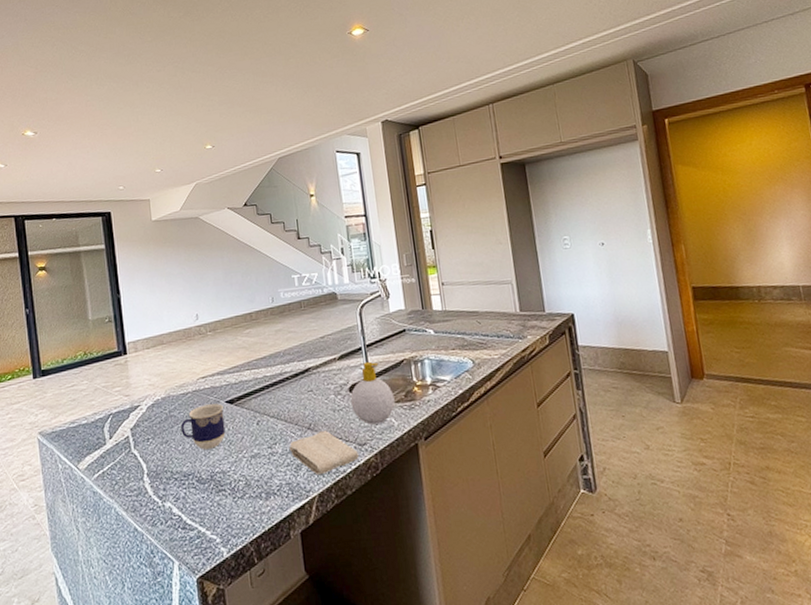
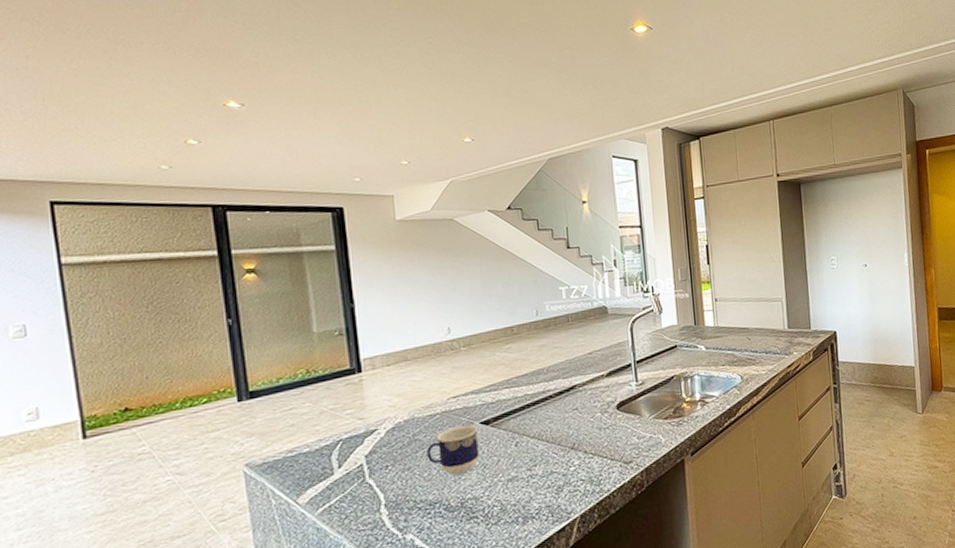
washcloth: present [289,431,359,474] -> none [550,450,624,495]
soap bottle: present [350,361,395,425] -> none [617,378,663,442]

